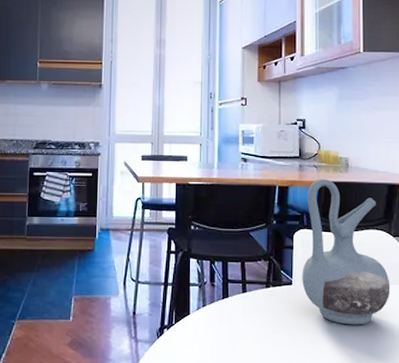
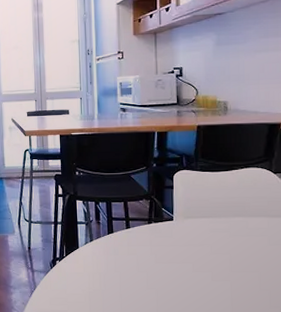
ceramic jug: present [302,179,390,325] -> none [182,122,271,255]

